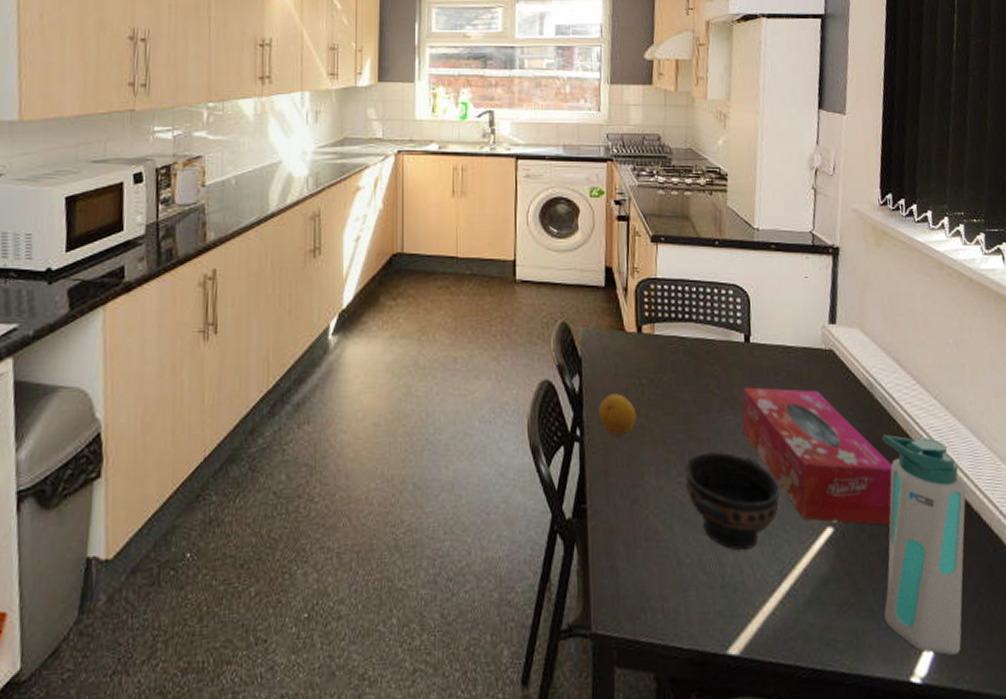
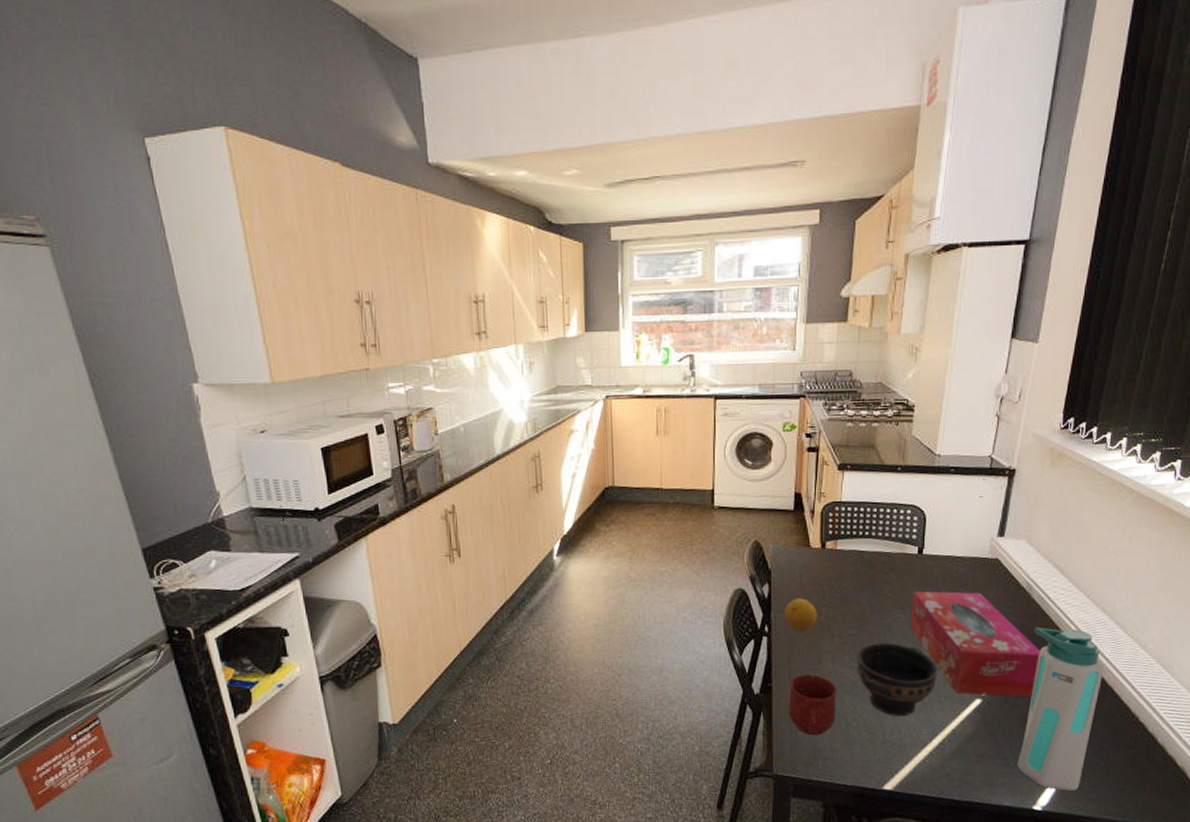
mug: none [607,492,665,578] -> present [788,674,837,736]

